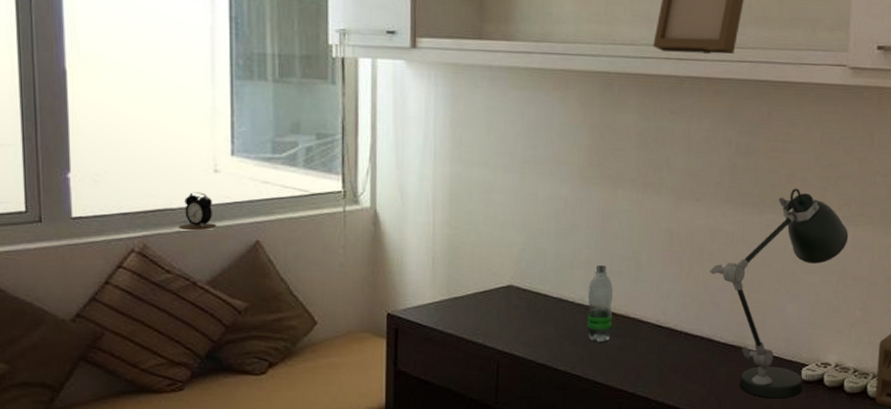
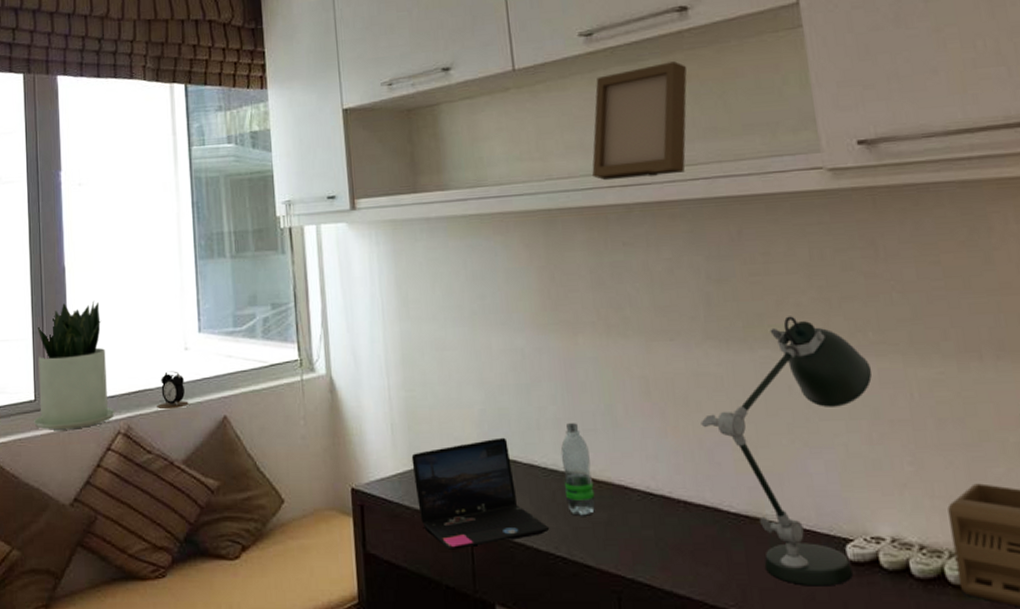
planter: none [23,110,130,245] -> present [33,300,117,430]
laptop: none [449,274,570,368] -> present [411,437,550,550]

